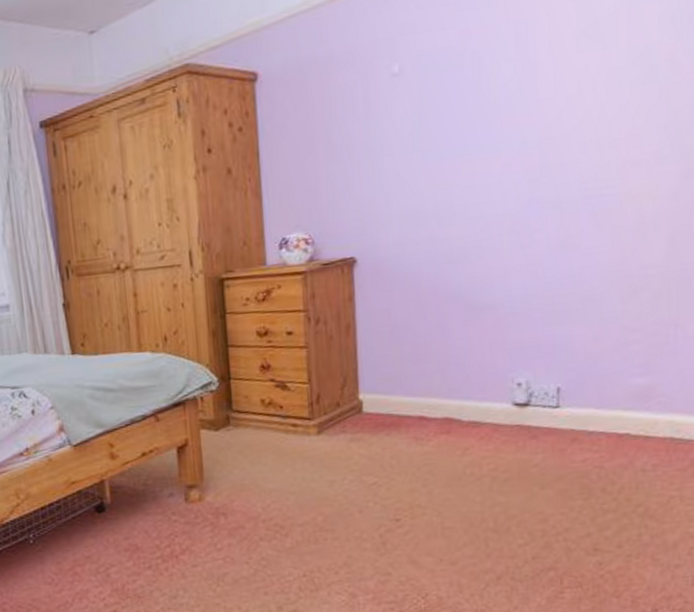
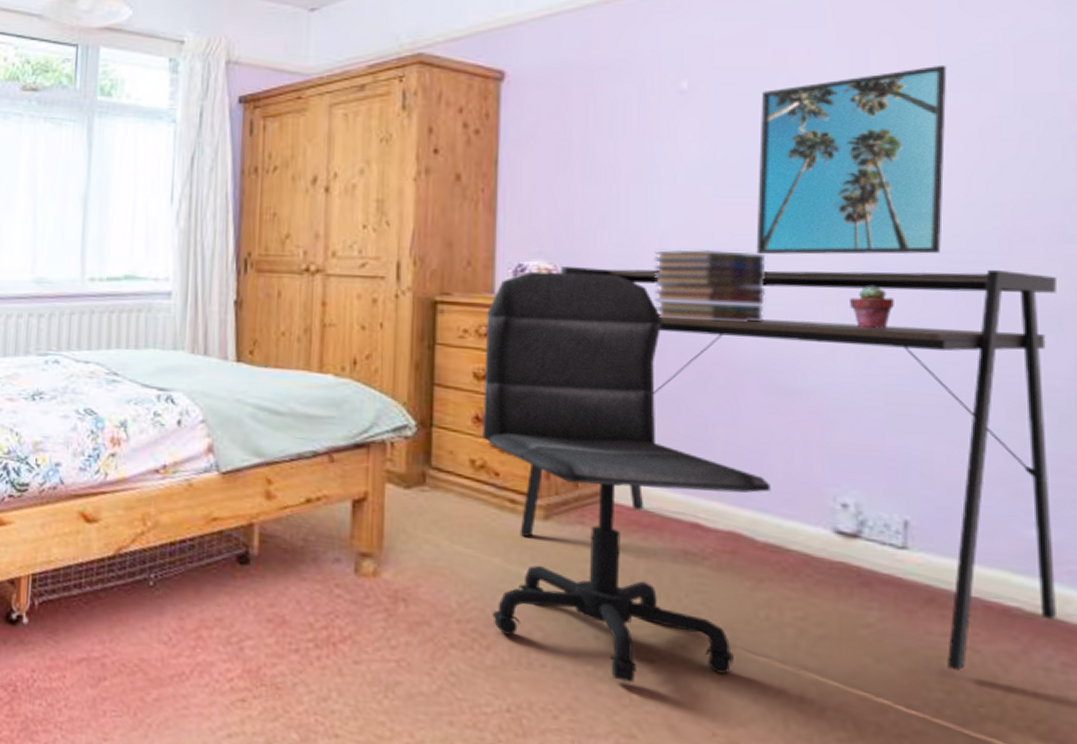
office chair: none [262,235,471,538] -> present [483,271,771,683]
desk: none [301,190,653,484] -> present [520,267,1056,671]
book stack: none [382,202,462,265] -> present [653,249,766,322]
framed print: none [452,29,583,204] -> present [756,64,947,255]
potted succulent: none [519,217,549,251] -> present [850,286,894,330]

